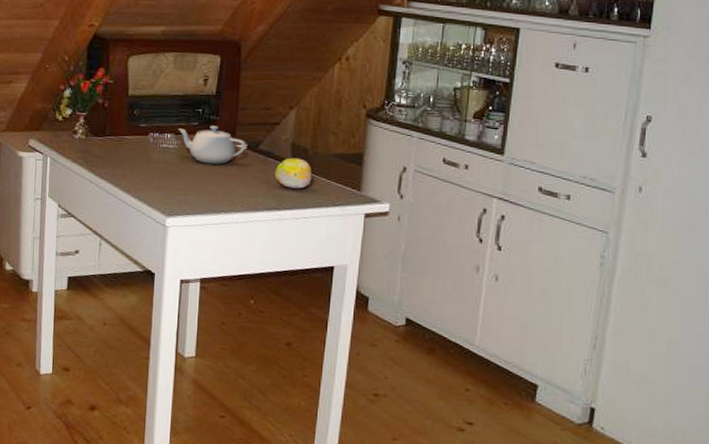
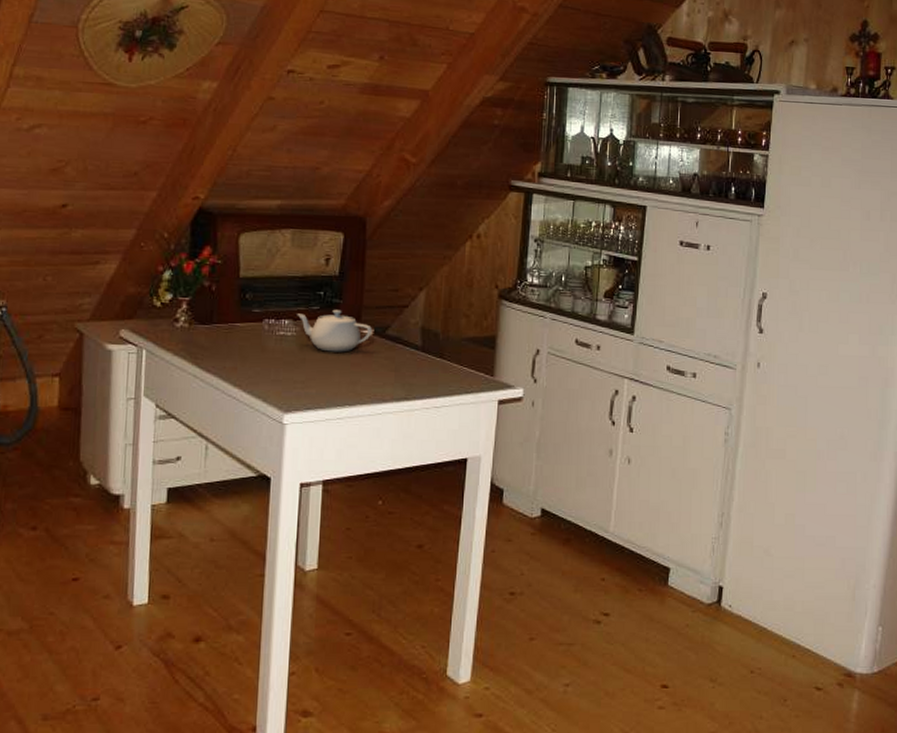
fruit: present [274,157,312,189] -> none [403,343,443,376]

